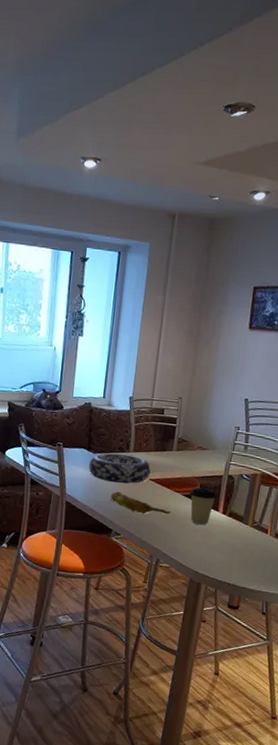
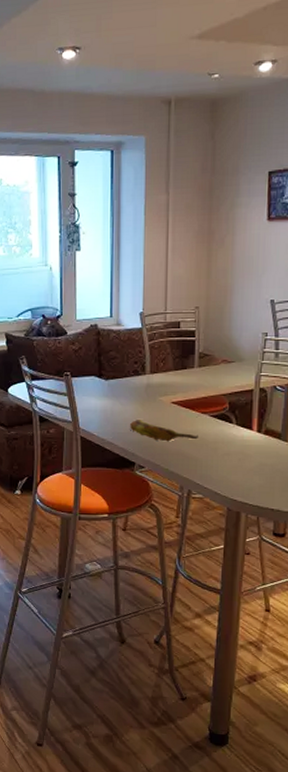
decorative bowl: present [88,453,151,484] -> none [101,377,171,411]
coffee cup: present [189,487,218,526] -> none [218,405,250,448]

